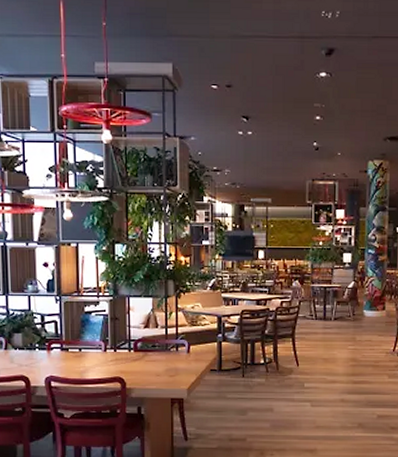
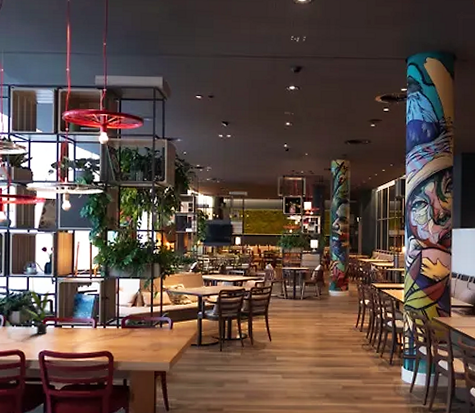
potted plant: none [28,310,58,358] -> present [25,290,53,334]

